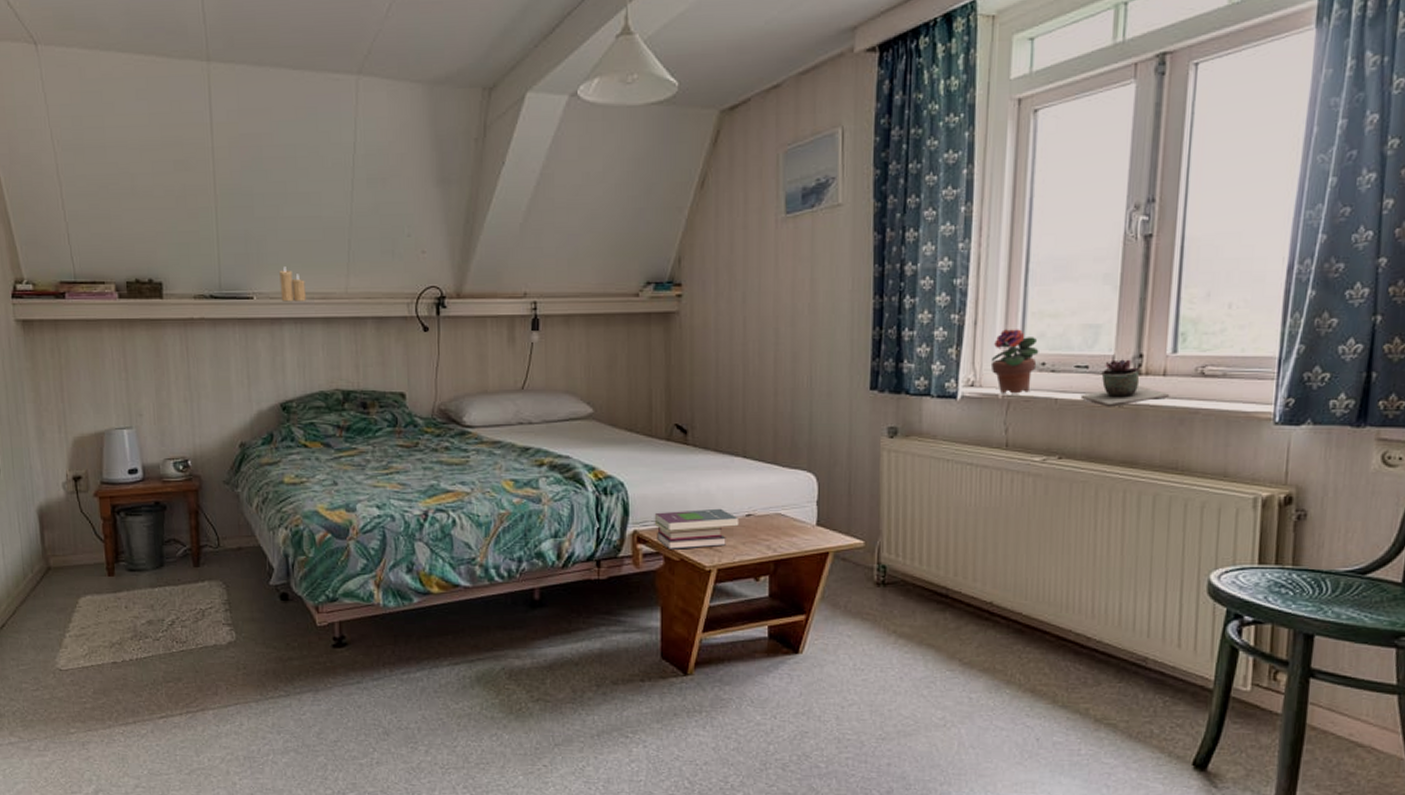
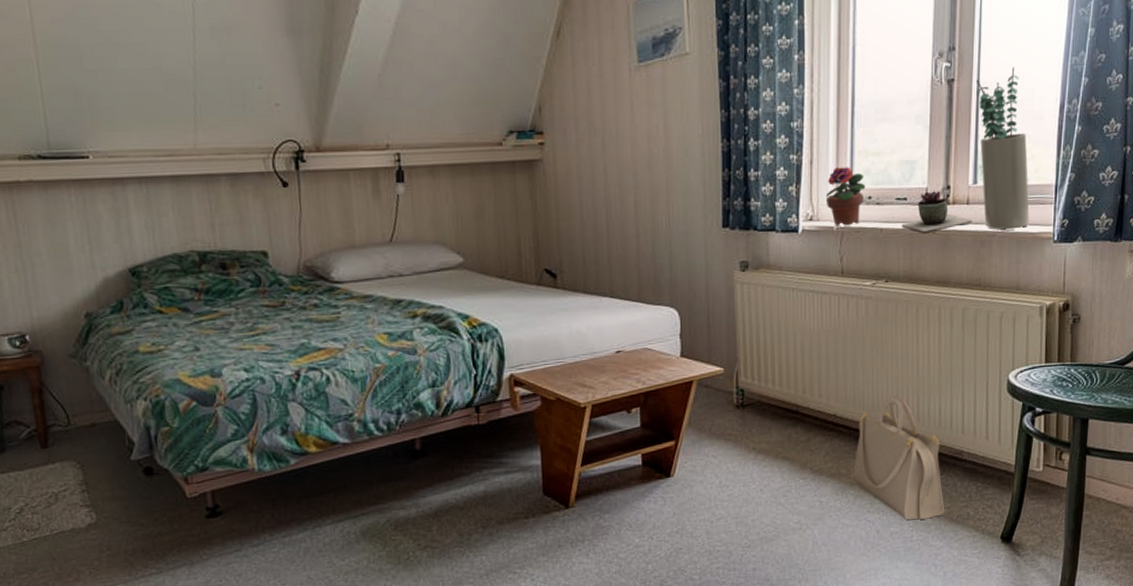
candle: present [279,267,306,302] -> none [117,123,150,160]
books: present [654,508,740,549] -> none [529,347,610,390]
handbag: none [1010,587,1122,732] -> present [853,395,944,521]
vase: none [1180,220,1244,407] -> present [976,66,1030,231]

